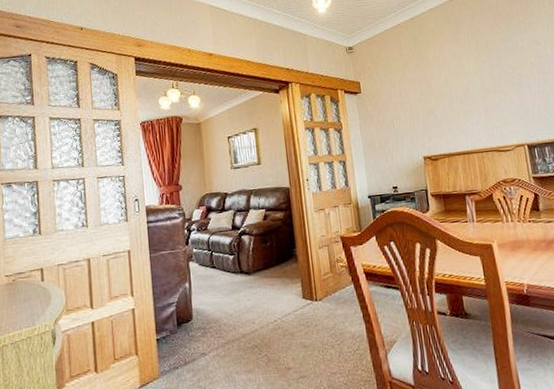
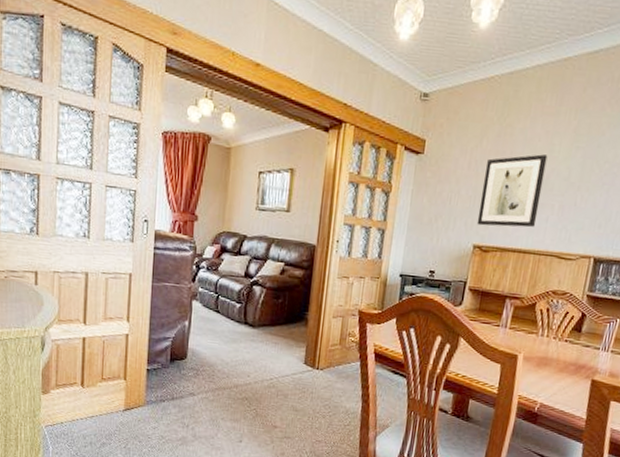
wall art: none [414,72,470,140] -> present [477,154,548,228]

